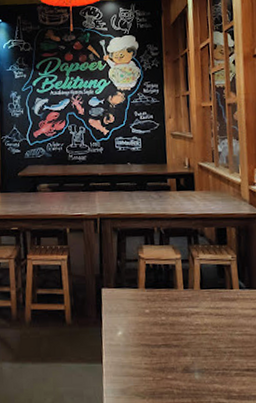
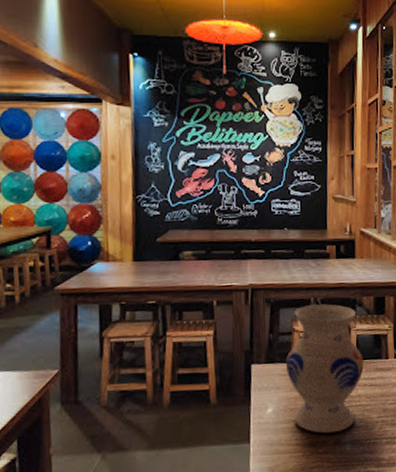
vase: none [133,233,209,361] -> present [286,304,364,434]

